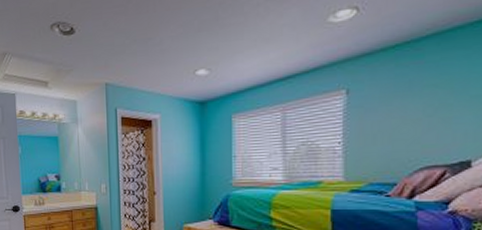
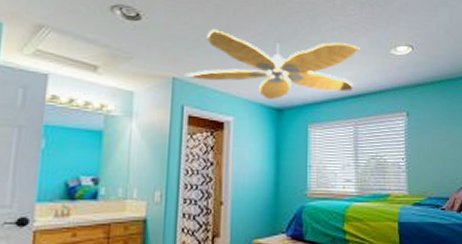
ceiling fan: none [116,19,290,94] -> present [186,28,360,100]

